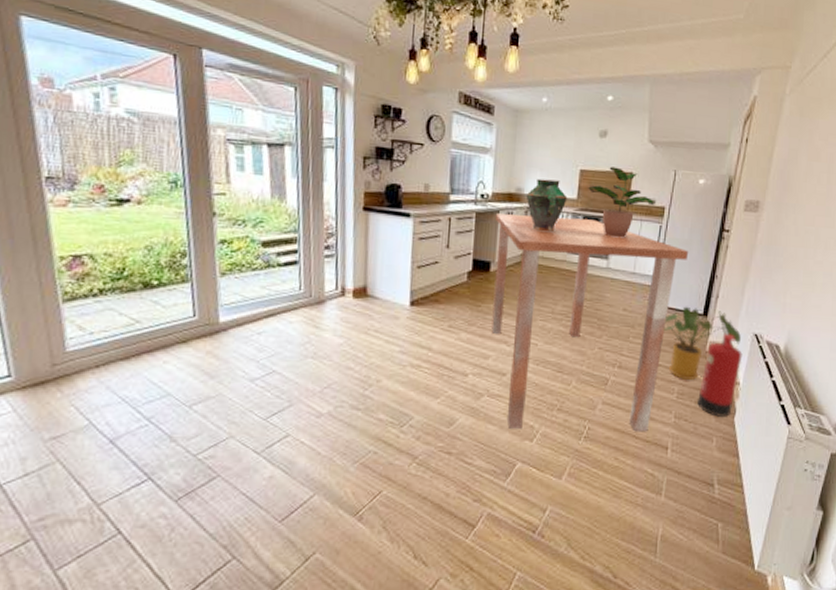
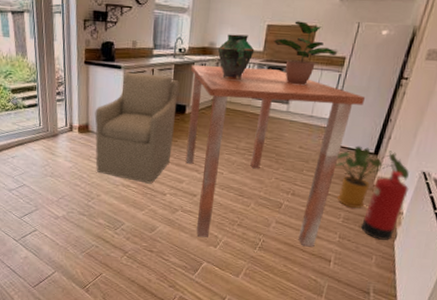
chair: none [375,221,482,362] -> present [94,72,180,184]

